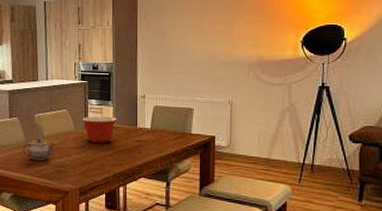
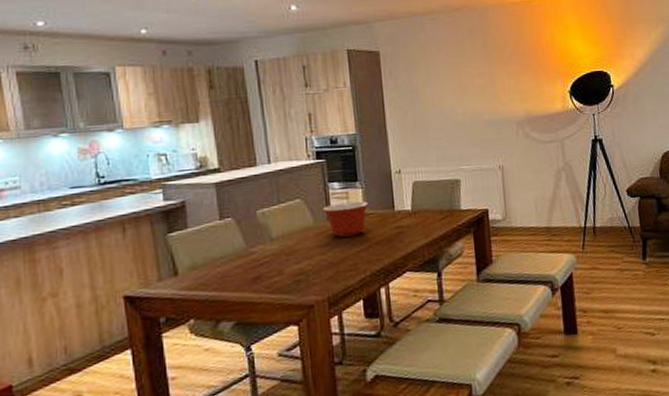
teapot: present [22,139,55,161] -> none [243,242,289,272]

